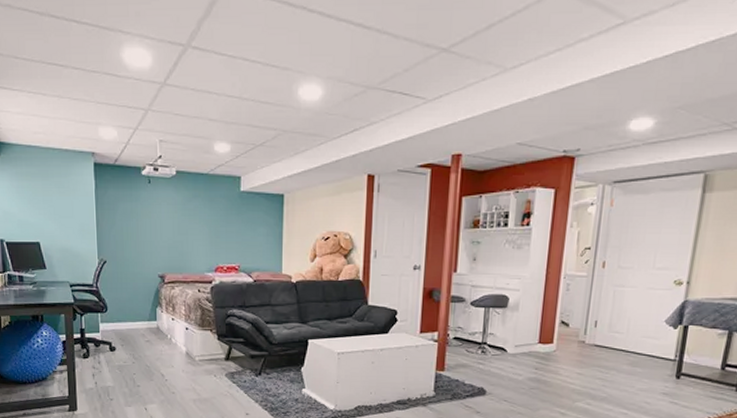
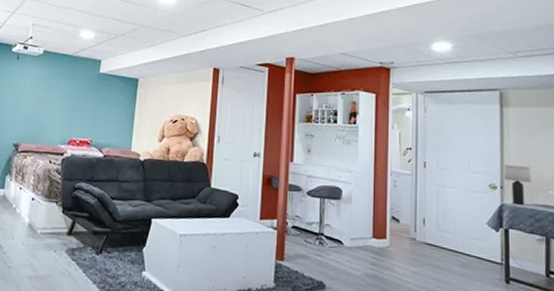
table lamp: none [692,258,726,301] -> present [503,165,531,206]

